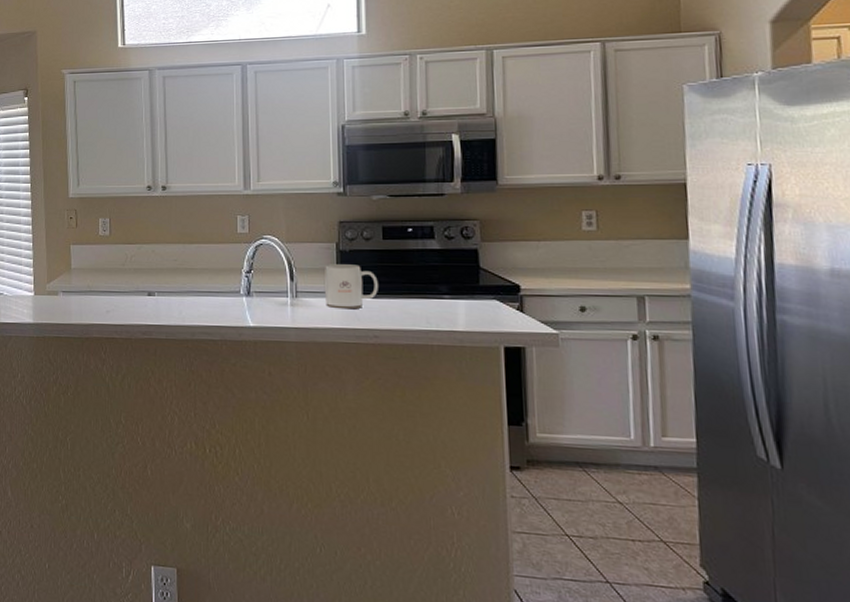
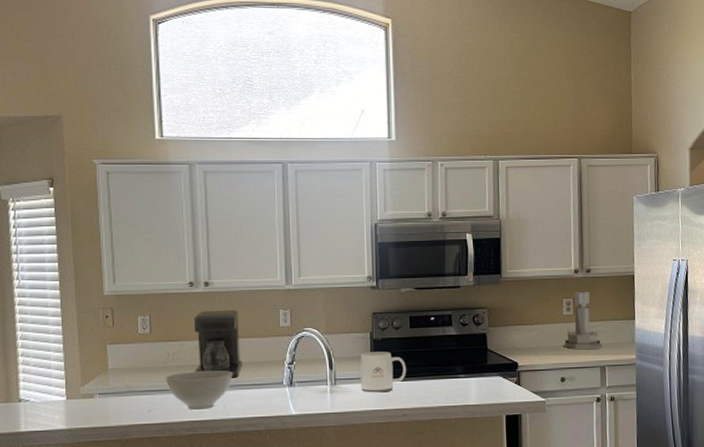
bowl: none [123,275,190,315] -> present [166,370,234,411]
coffee maker: none [151,214,199,284] -> present [193,309,243,378]
paper towel holder: none [583,202,640,274] -> present [563,291,602,350]

